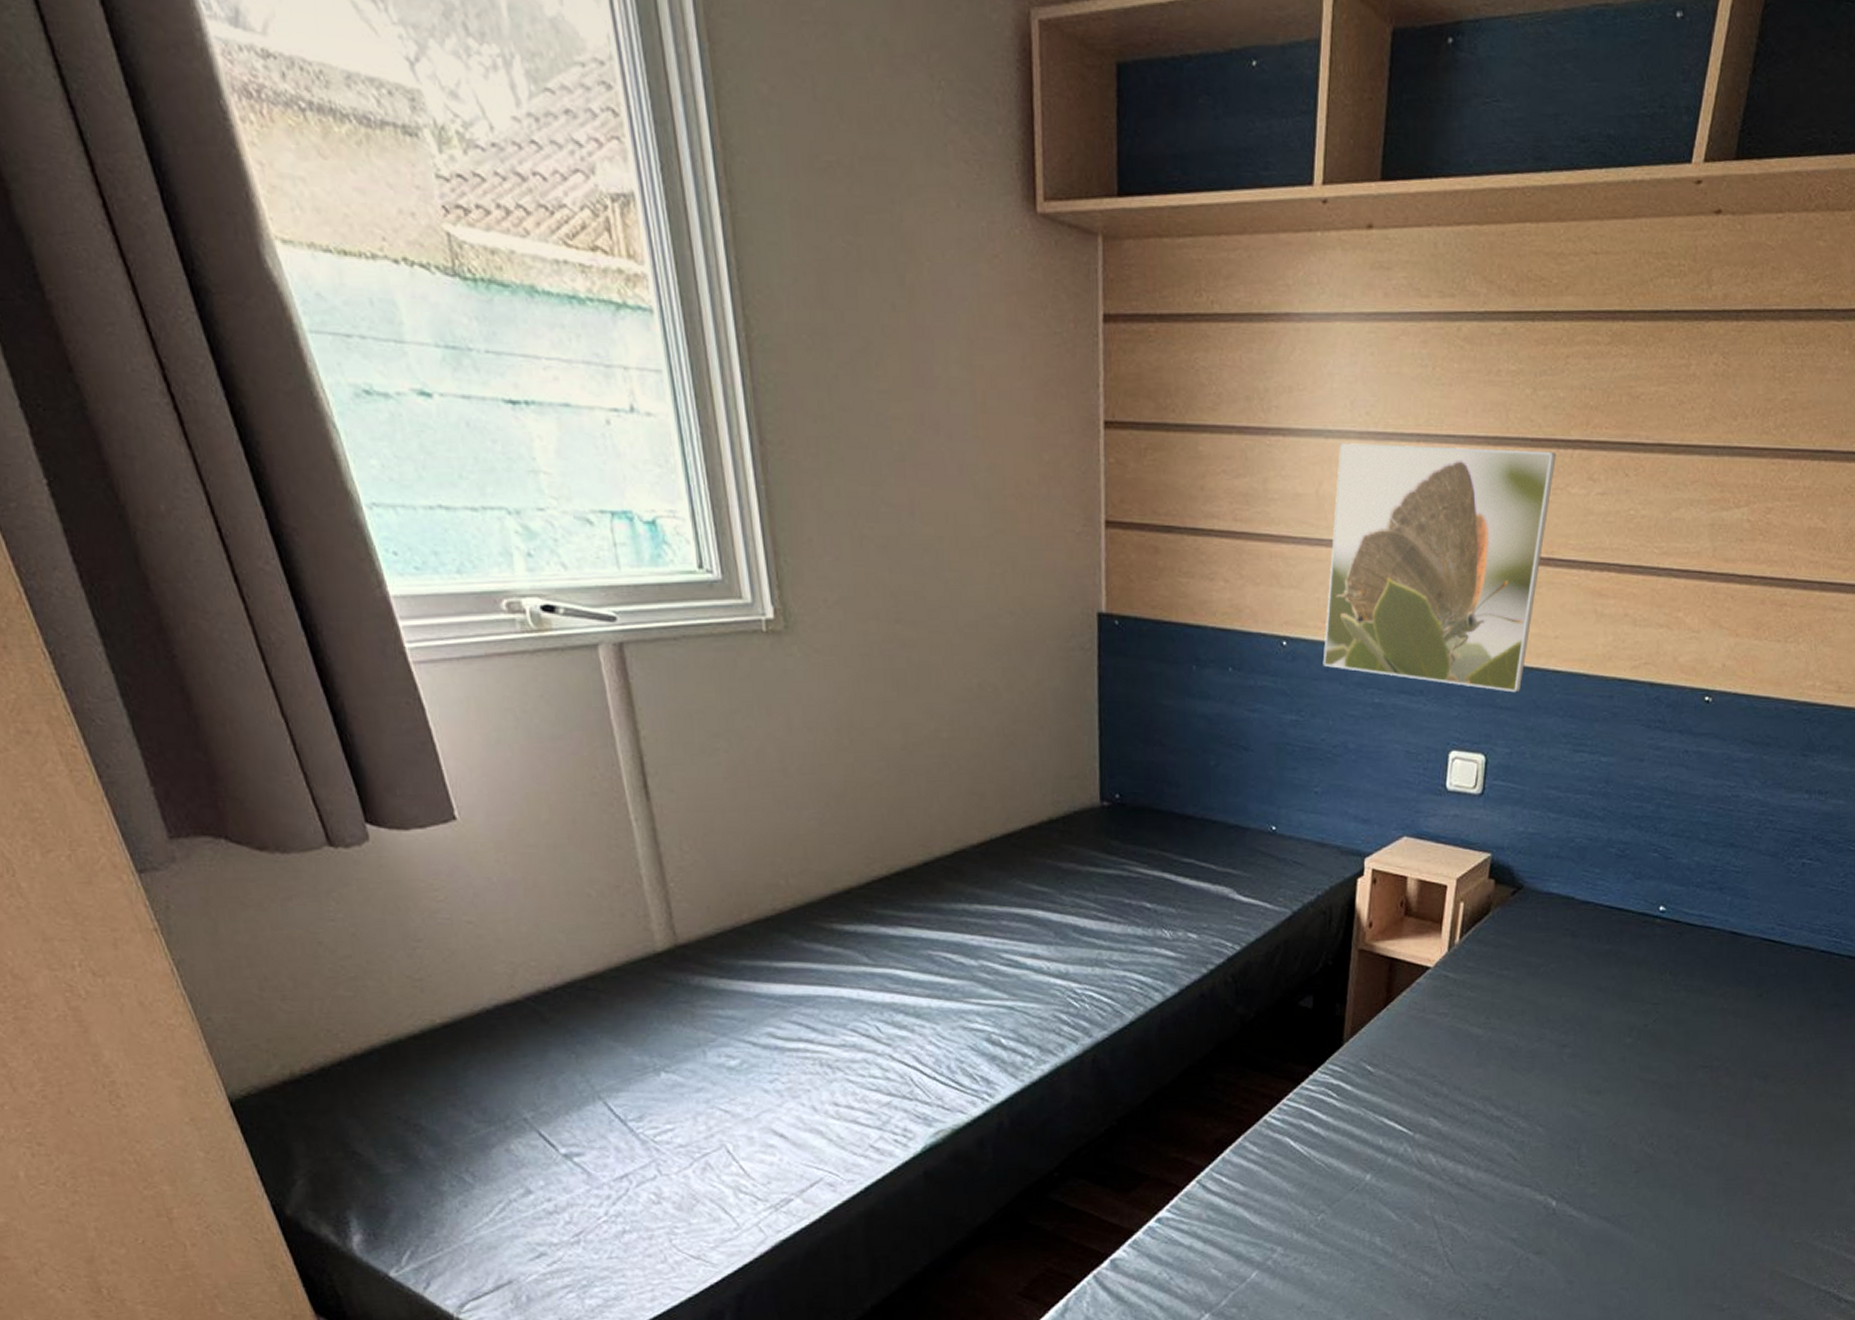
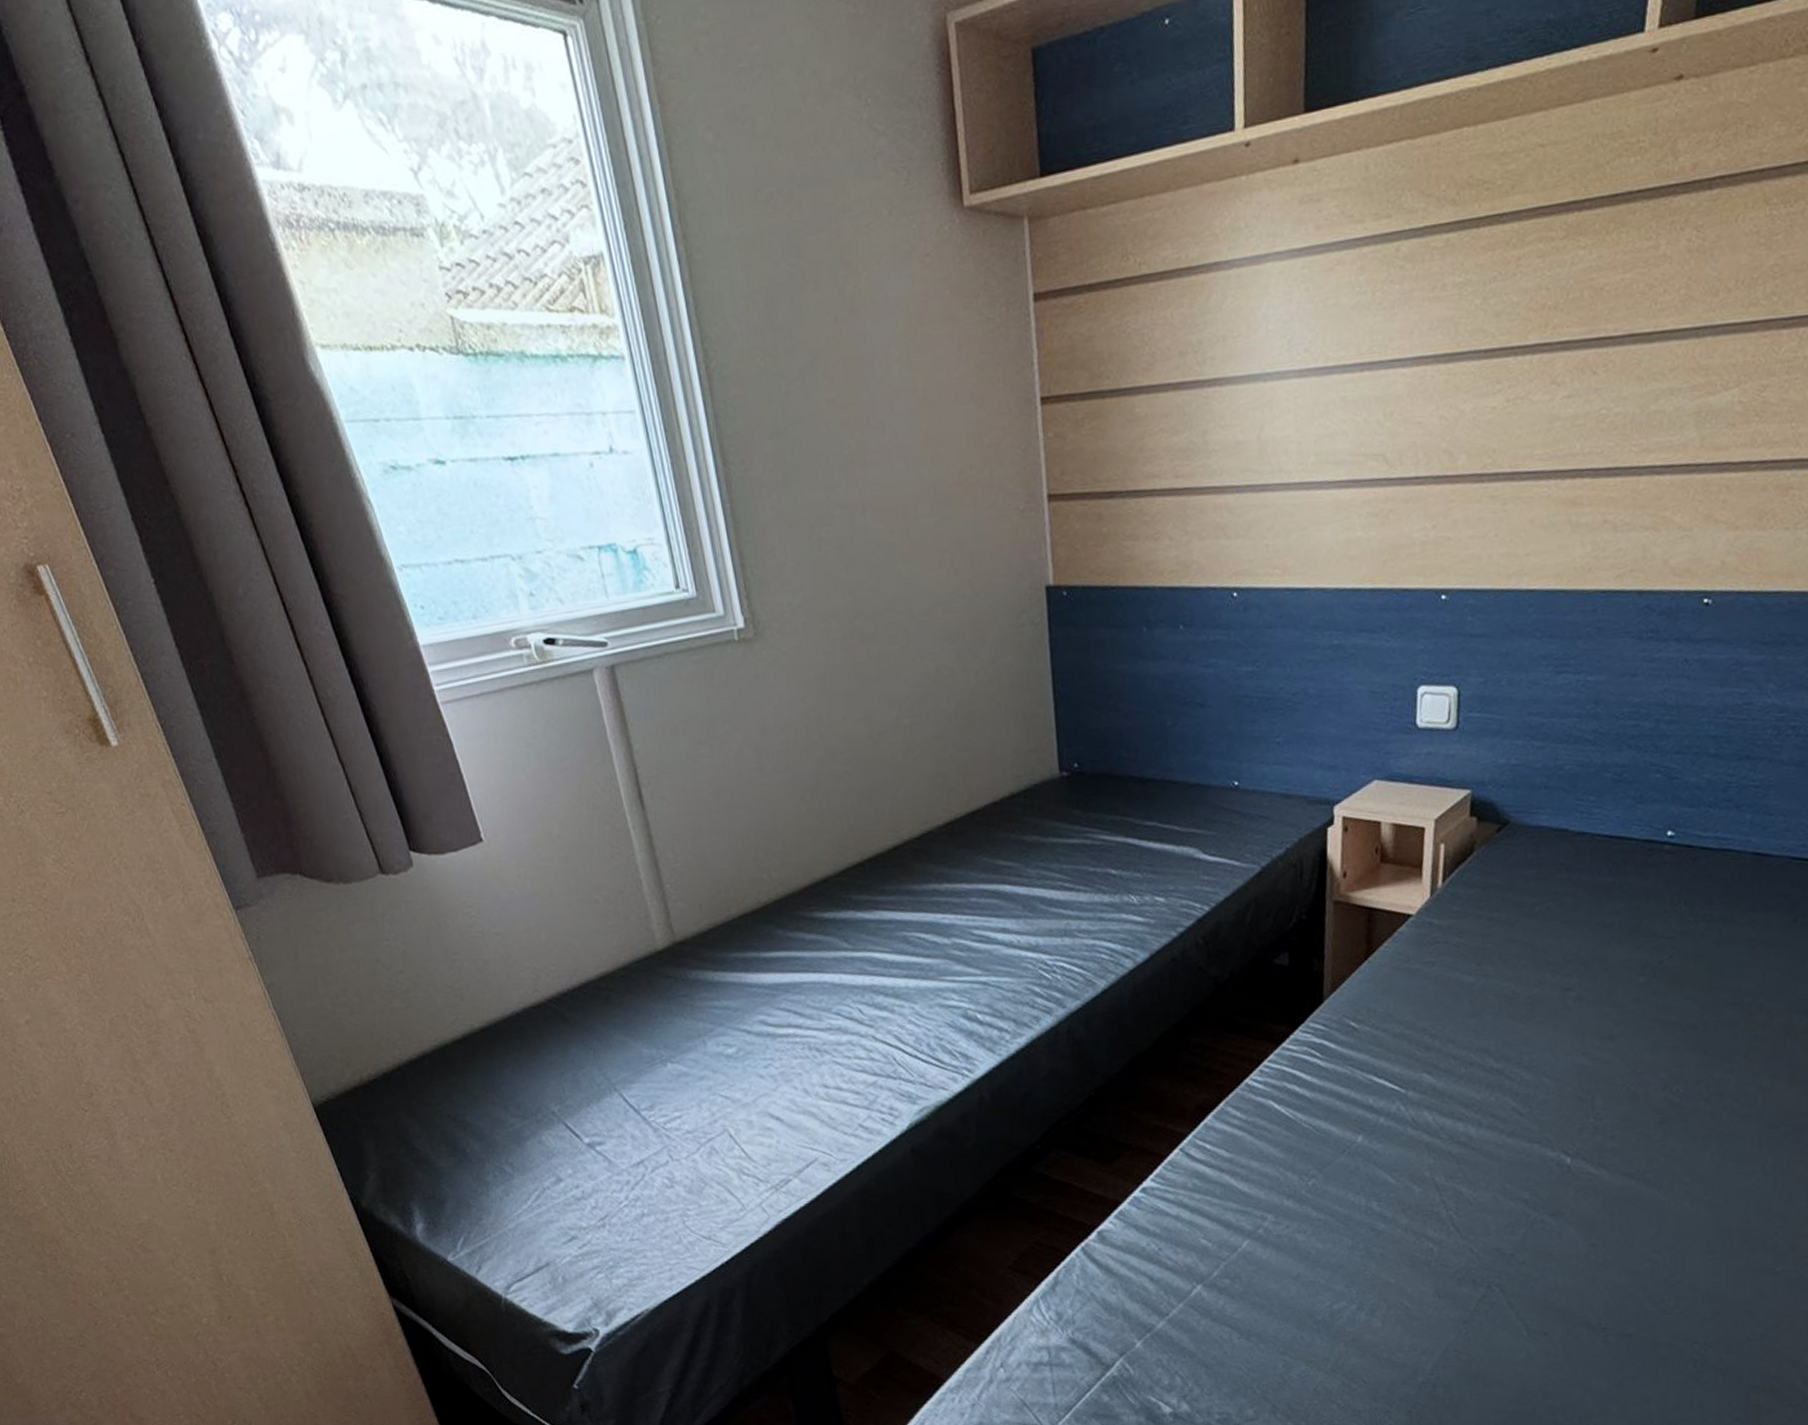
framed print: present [1323,443,1556,693] -> none [1276,360,1514,619]

